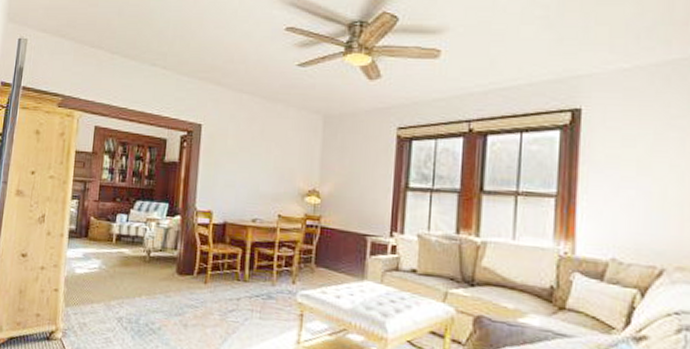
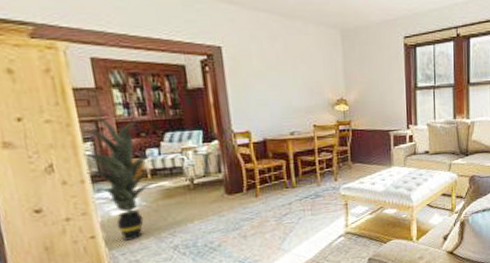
indoor plant: none [64,177,129,302] -> present [80,115,167,241]

